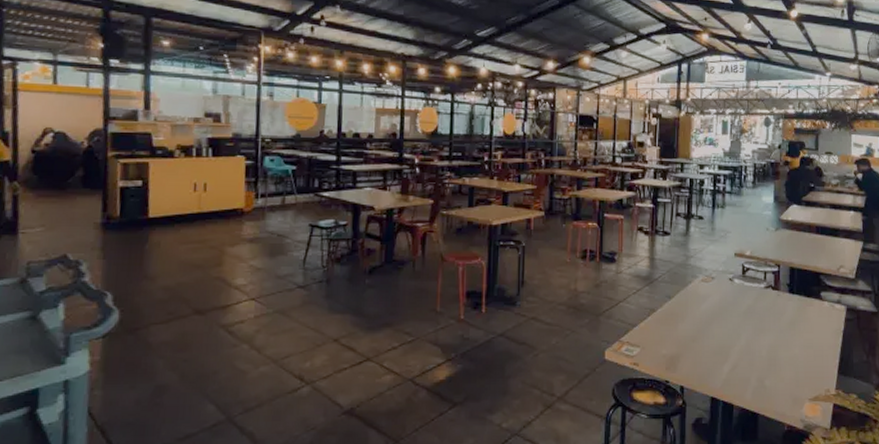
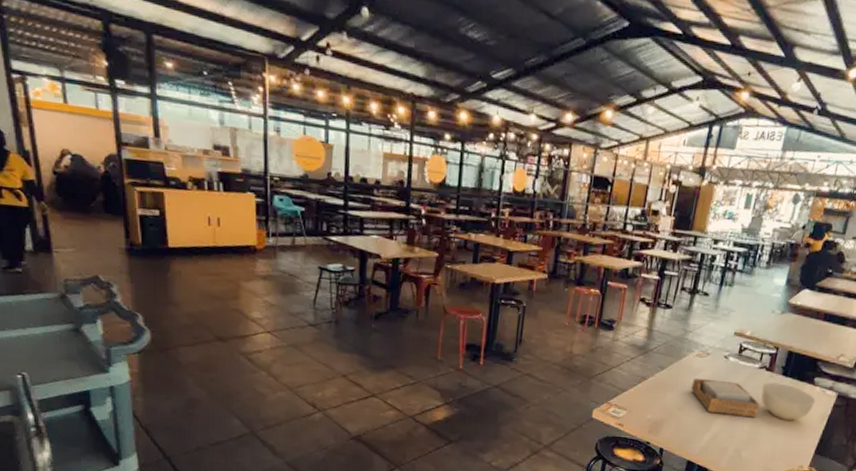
napkin holder: none [702,304,773,342] -> present [691,377,760,418]
bowl: none [771,301,826,340] -> present [761,382,816,420]

